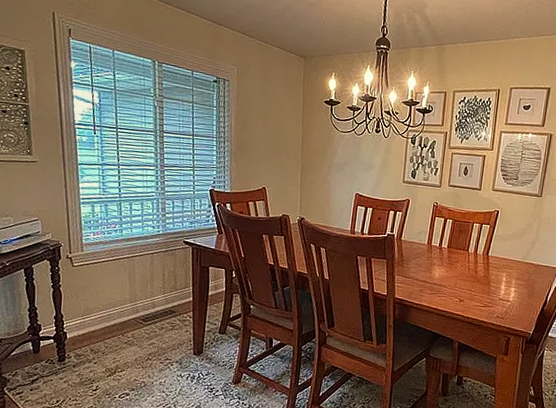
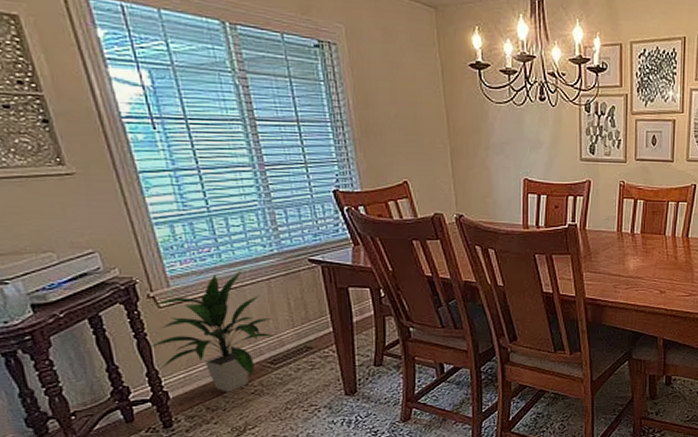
indoor plant: none [59,244,150,340] -> present [147,270,275,393]

